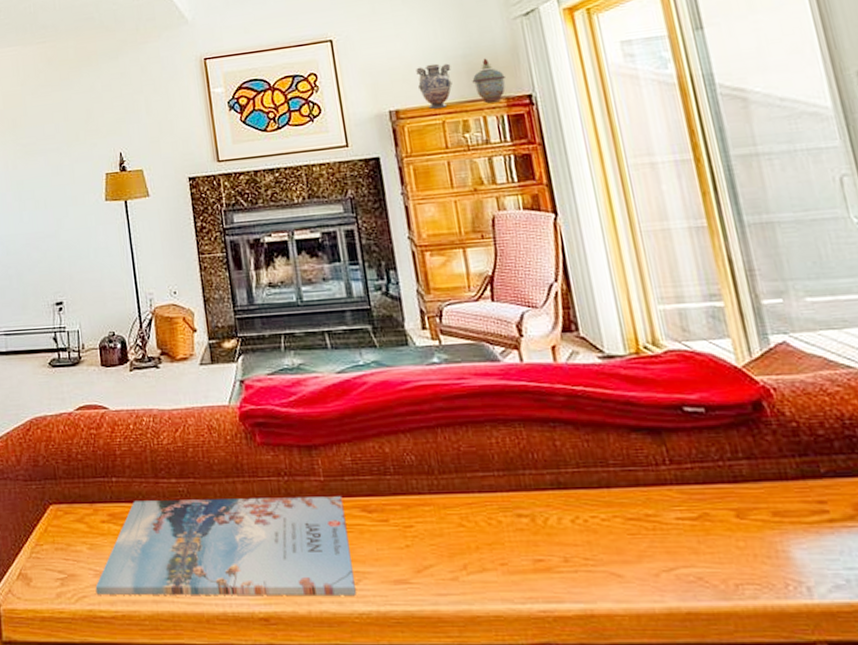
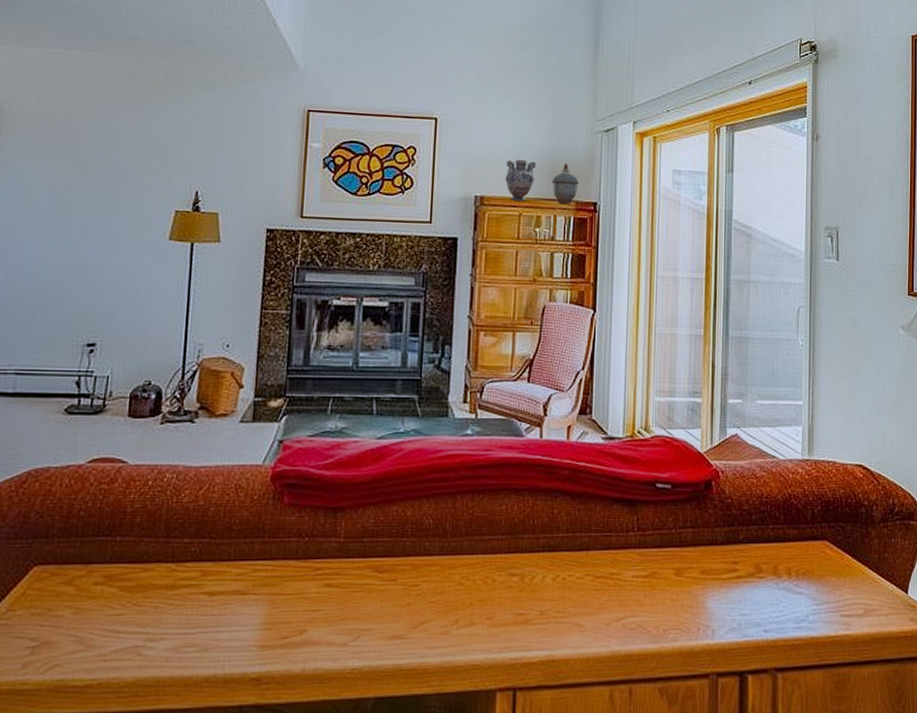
magazine: present [95,496,356,595] -> none [72,557,358,663]

